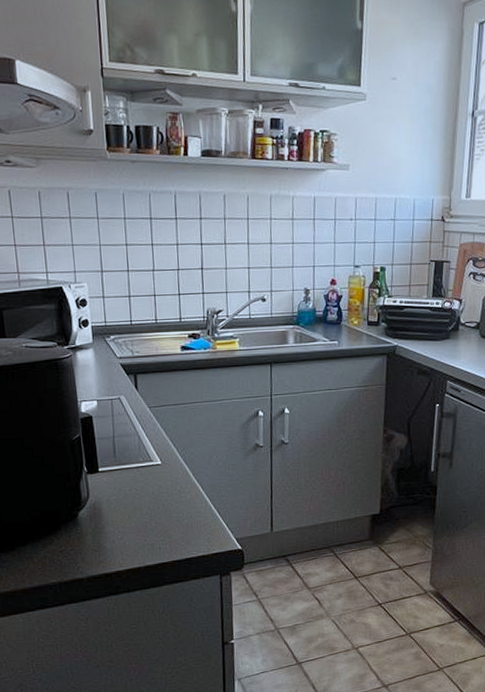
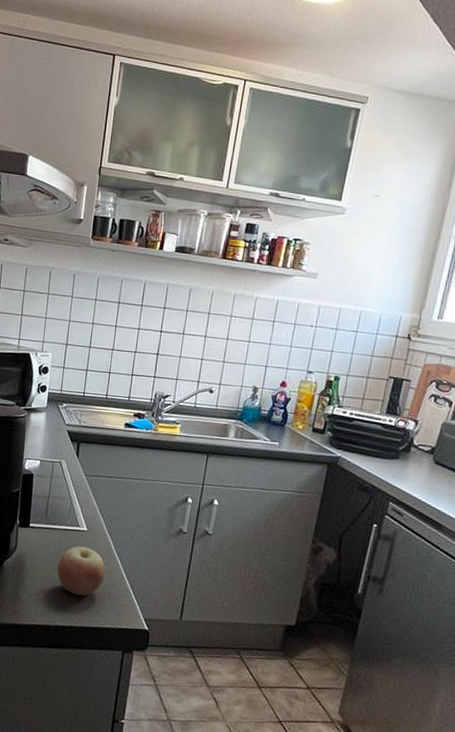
apple: none [137,480,189,531] -> present [57,546,106,596]

